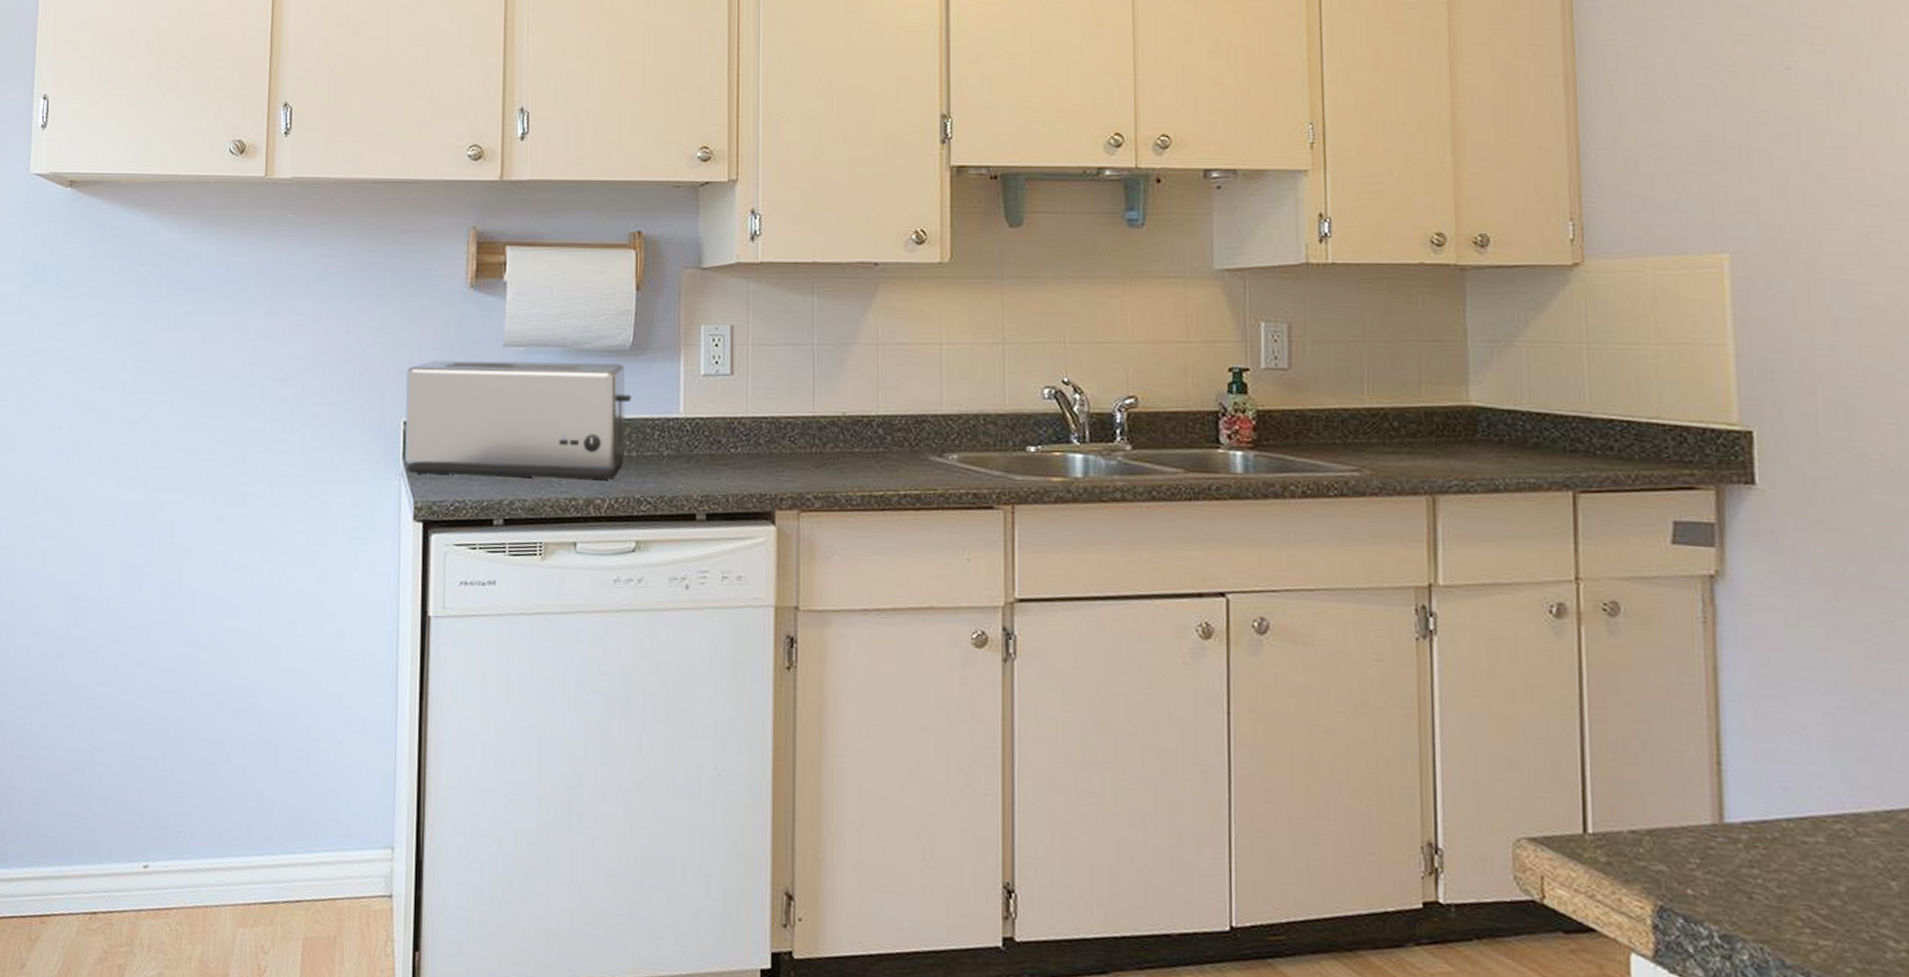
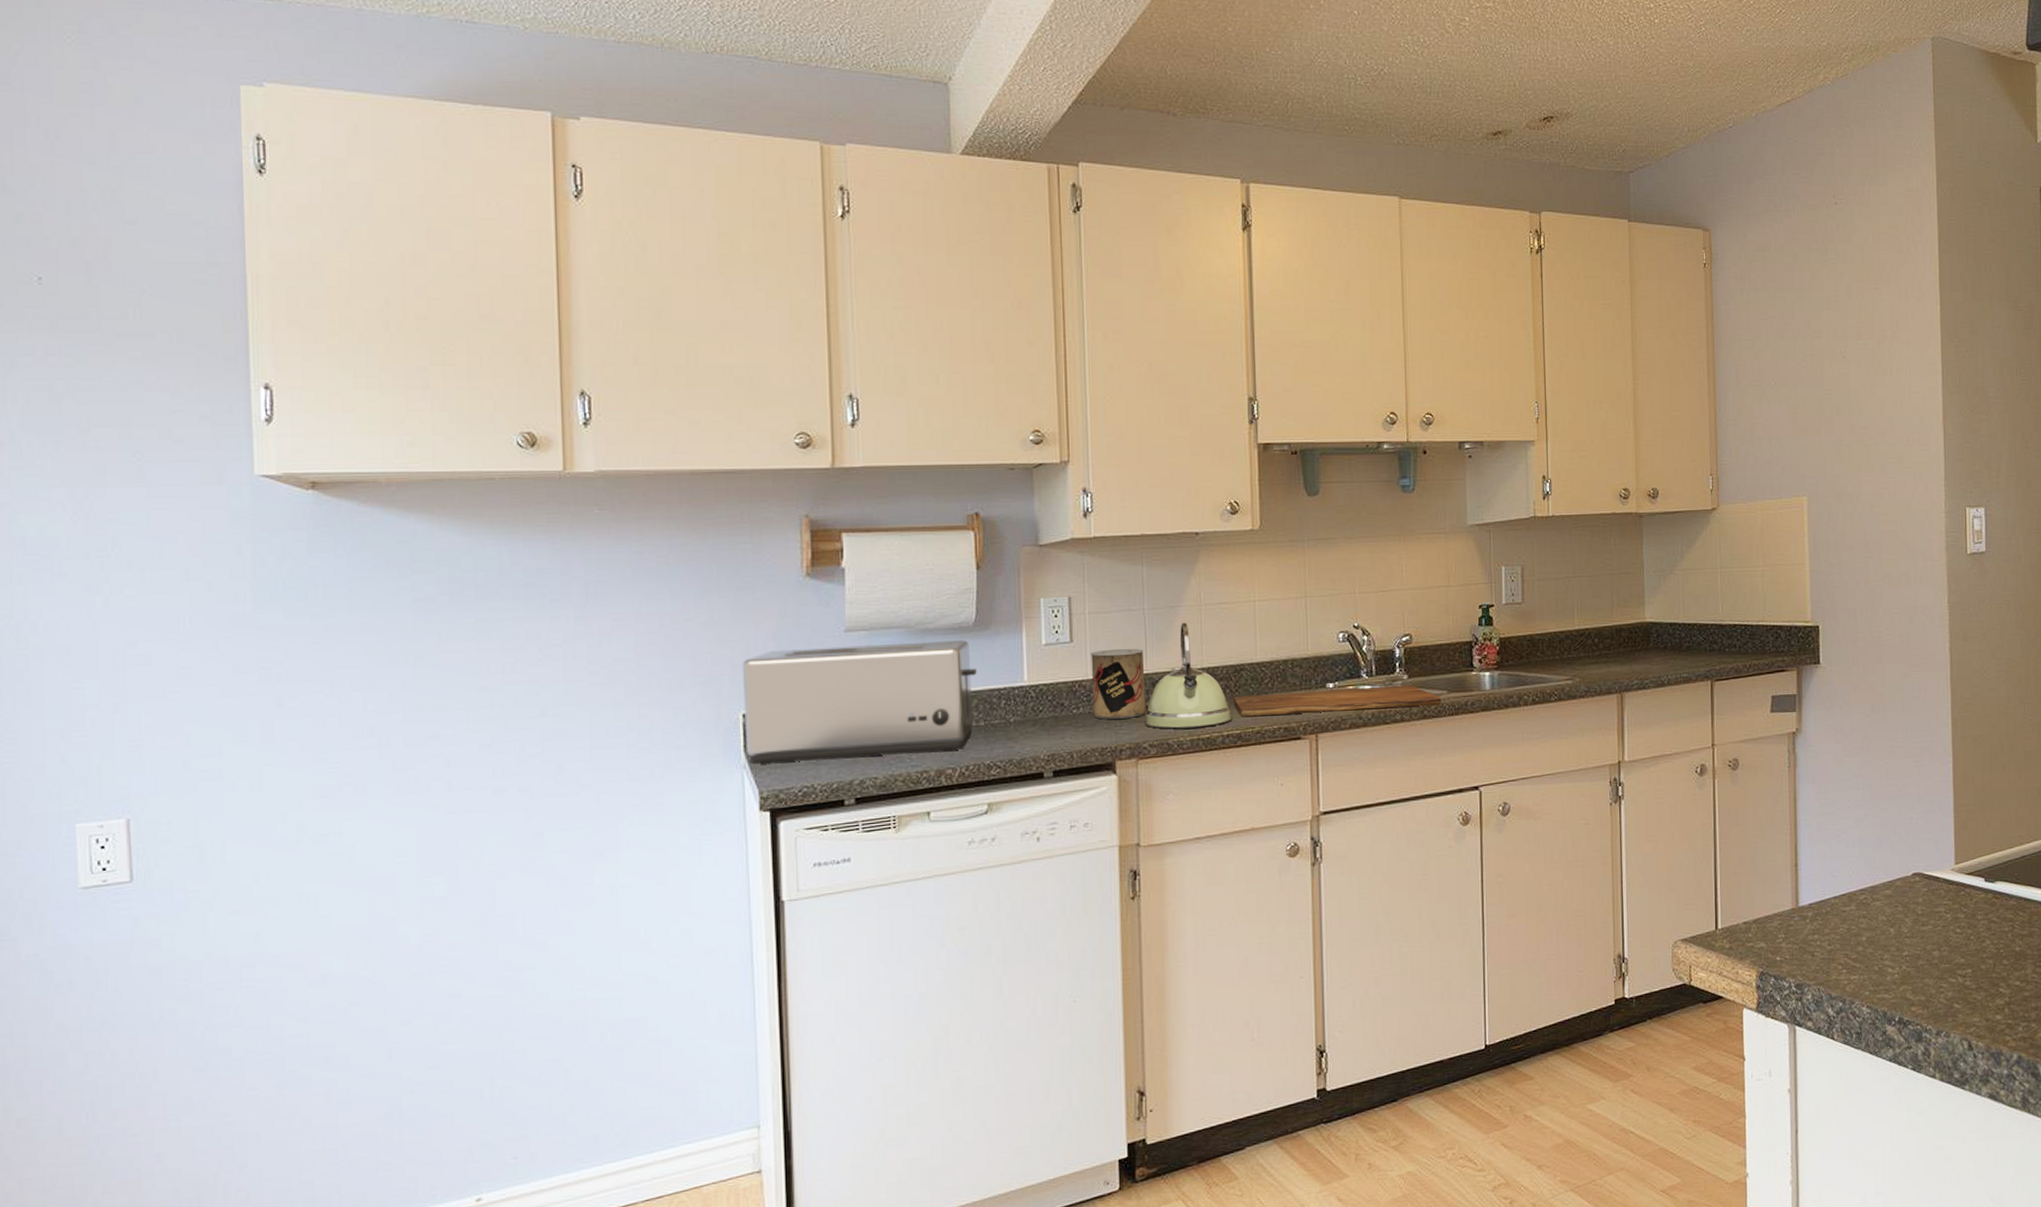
tin can: none [752,385,812,464] -> present [1091,648,1146,720]
kettle: none [808,362,911,484] -> present [1144,622,1233,729]
cutting board: none [913,450,1176,486] -> present [1233,685,1442,716]

